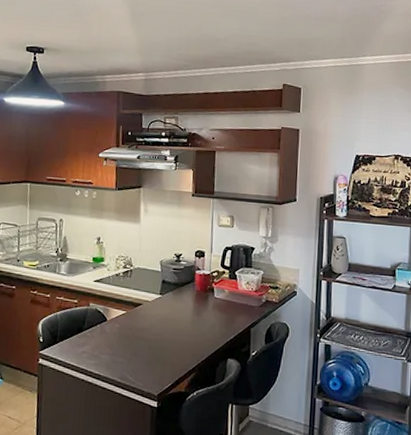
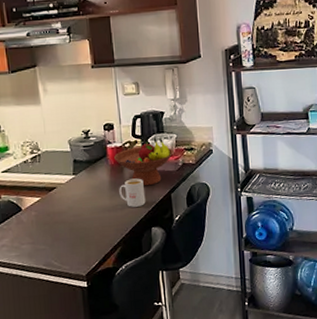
fruit bowl: none [201,272,259,317] -> present [114,138,174,186]
mug: none [201,307,226,336] -> present [119,178,146,207]

